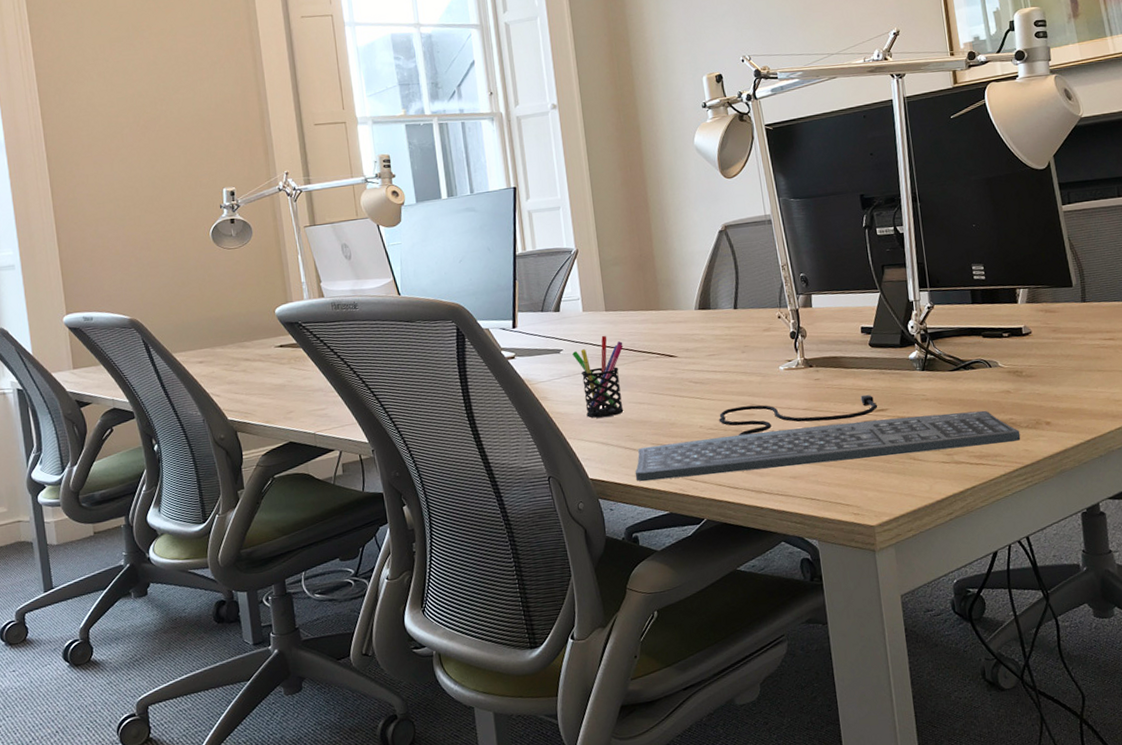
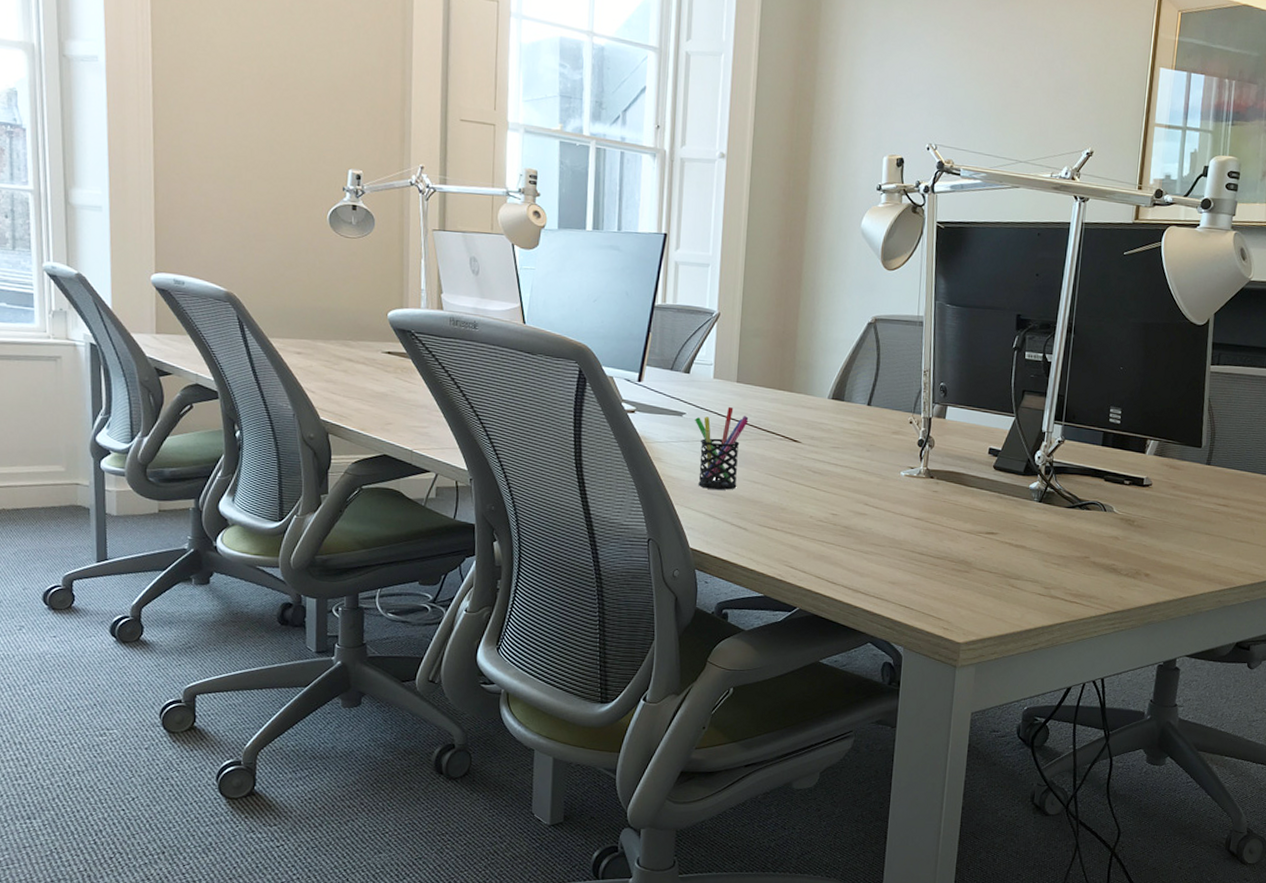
keyboard: present [634,394,1021,482] -> none [736,504,1119,587]

